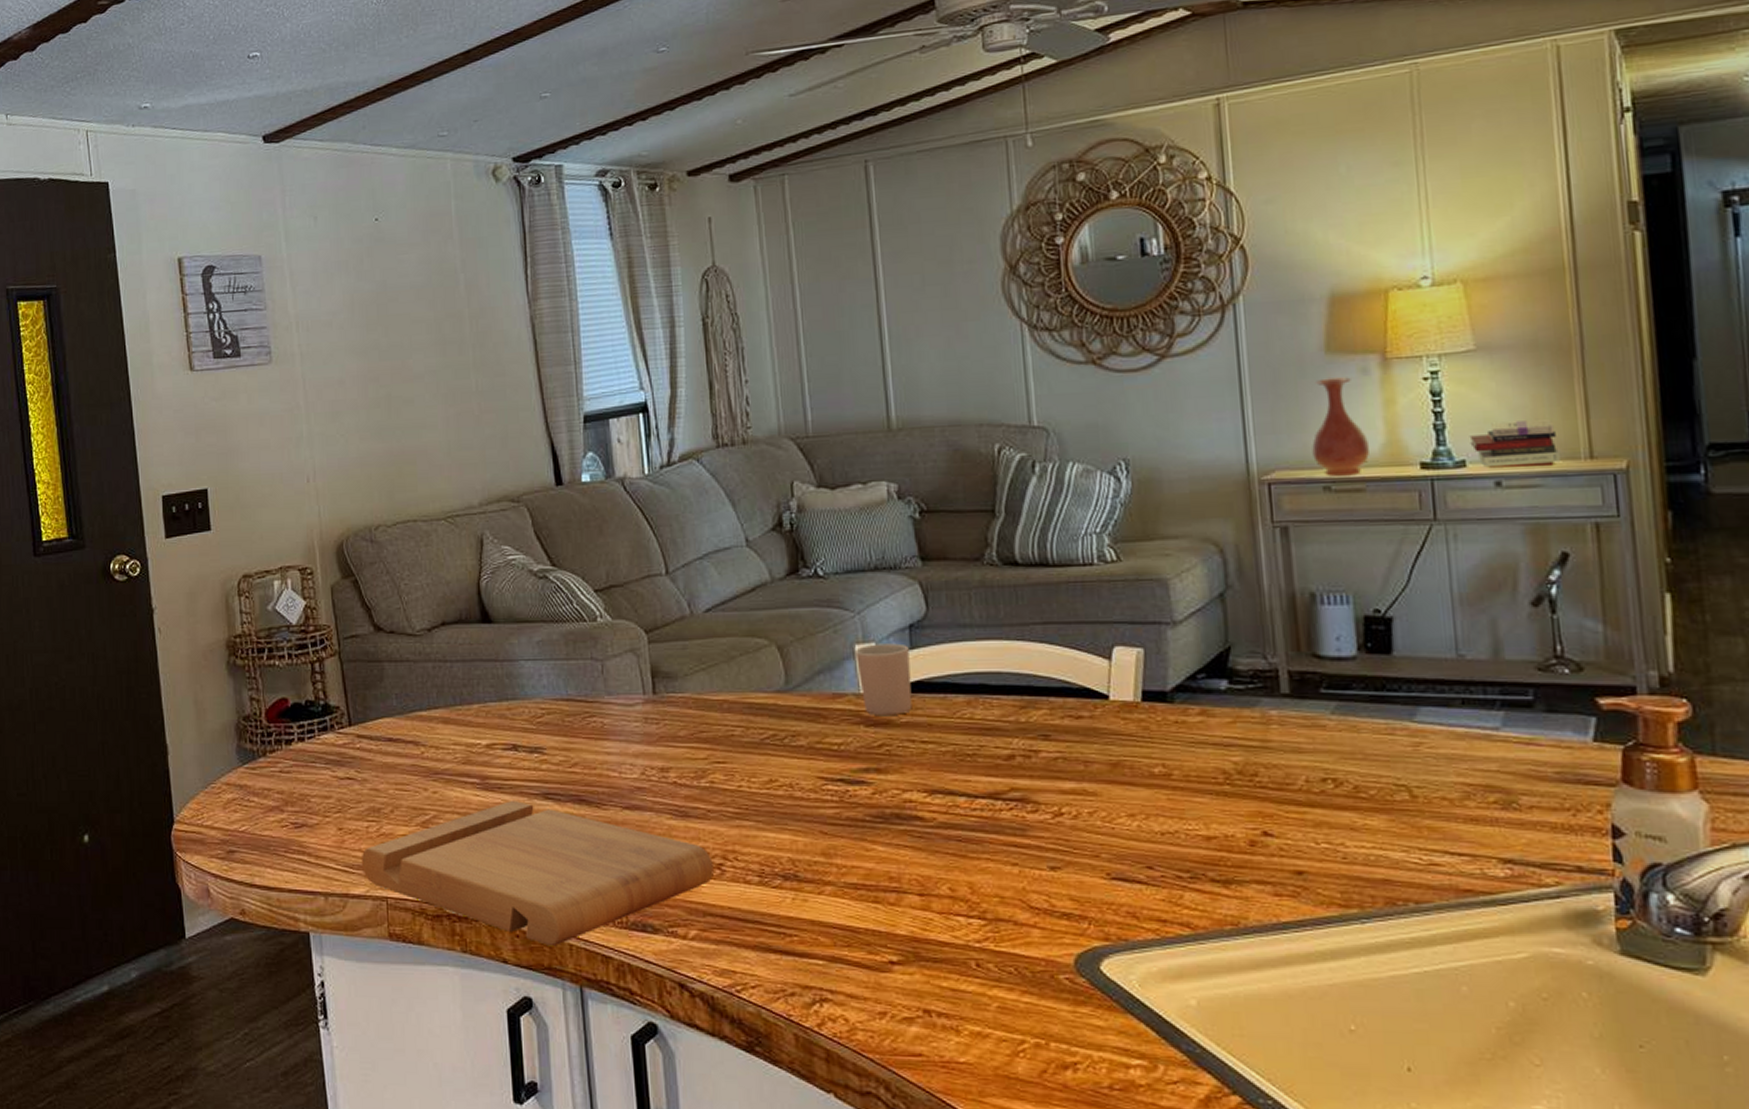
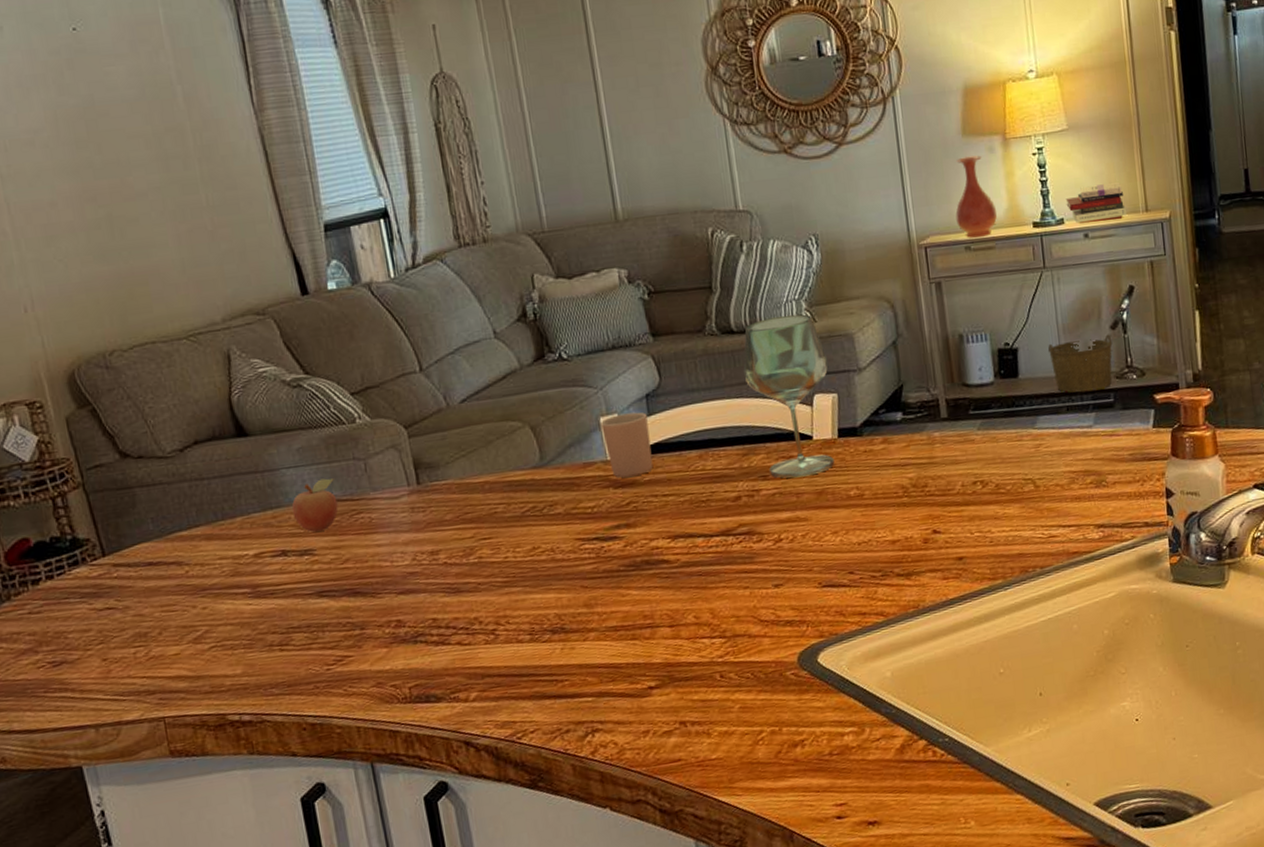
cutting board: present [361,801,714,947] -> none [131,603,489,733]
fruit: none [526,675,572,730] -> present [291,478,339,533]
wine glass: none [1027,551,1136,743] -> present [743,314,835,479]
basket: none [1437,612,1534,683] -> present [1048,334,1113,393]

